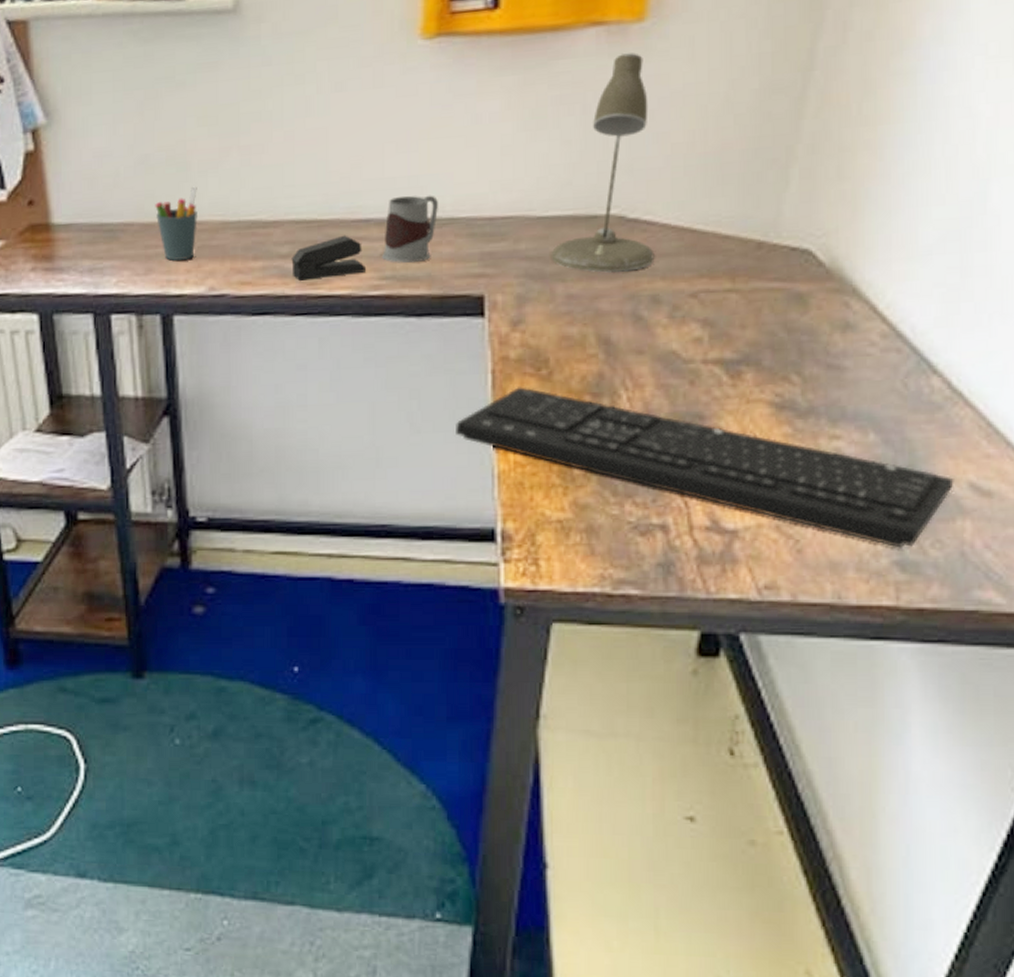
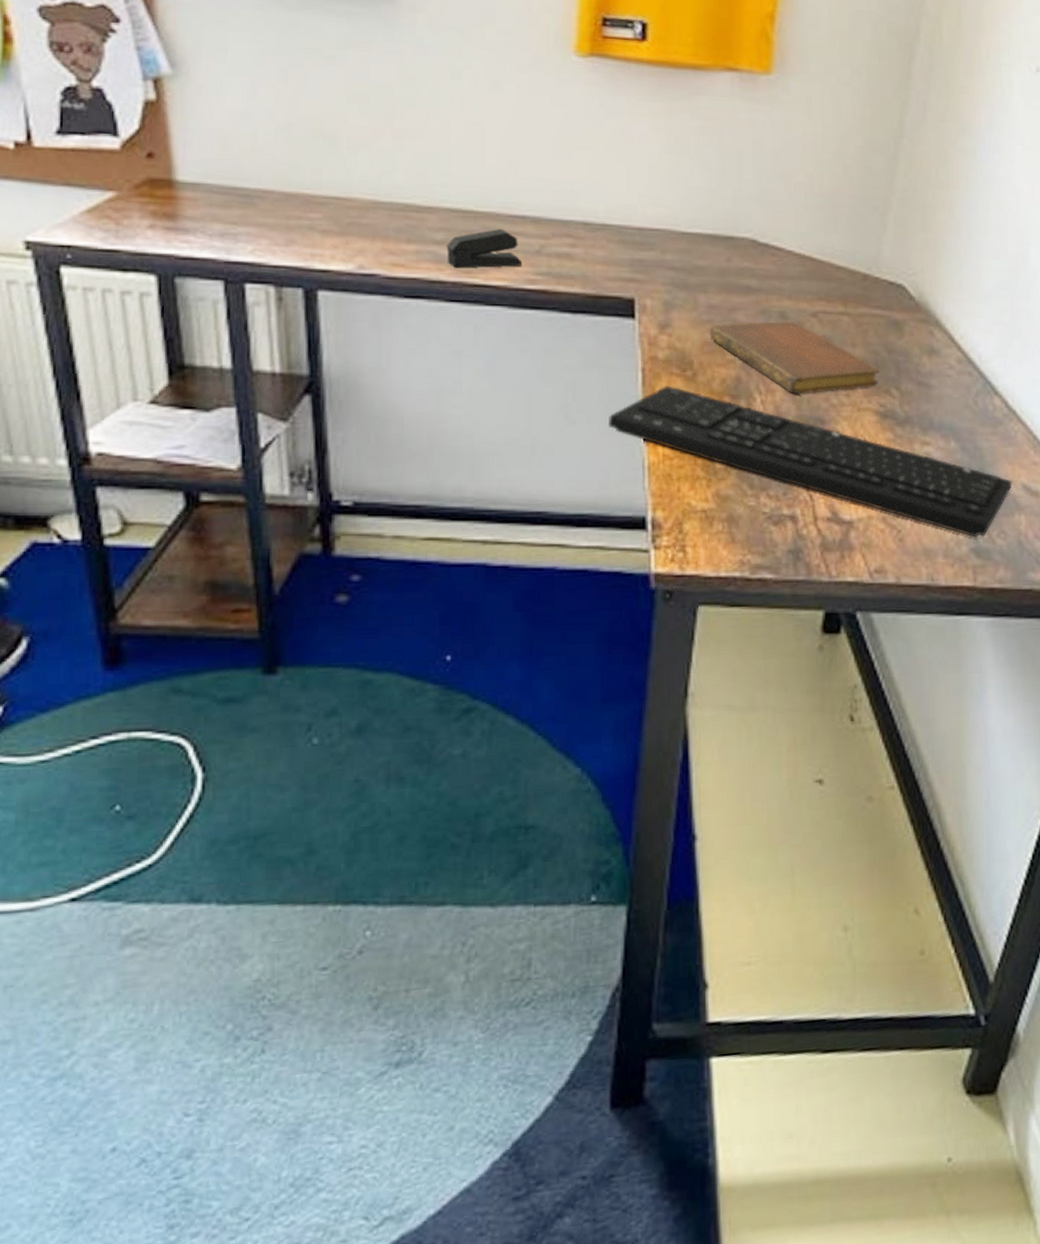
pen holder: present [155,186,197,261] -> none [298,161,346,235]
mug: present [381,195,438,263] -> none [537,198,591,262]
desk lamp: present [551,53,655,273] -> none [694,99,782,289]
notebook: none [568,304,776,388] -> present [709,320,880,394]

